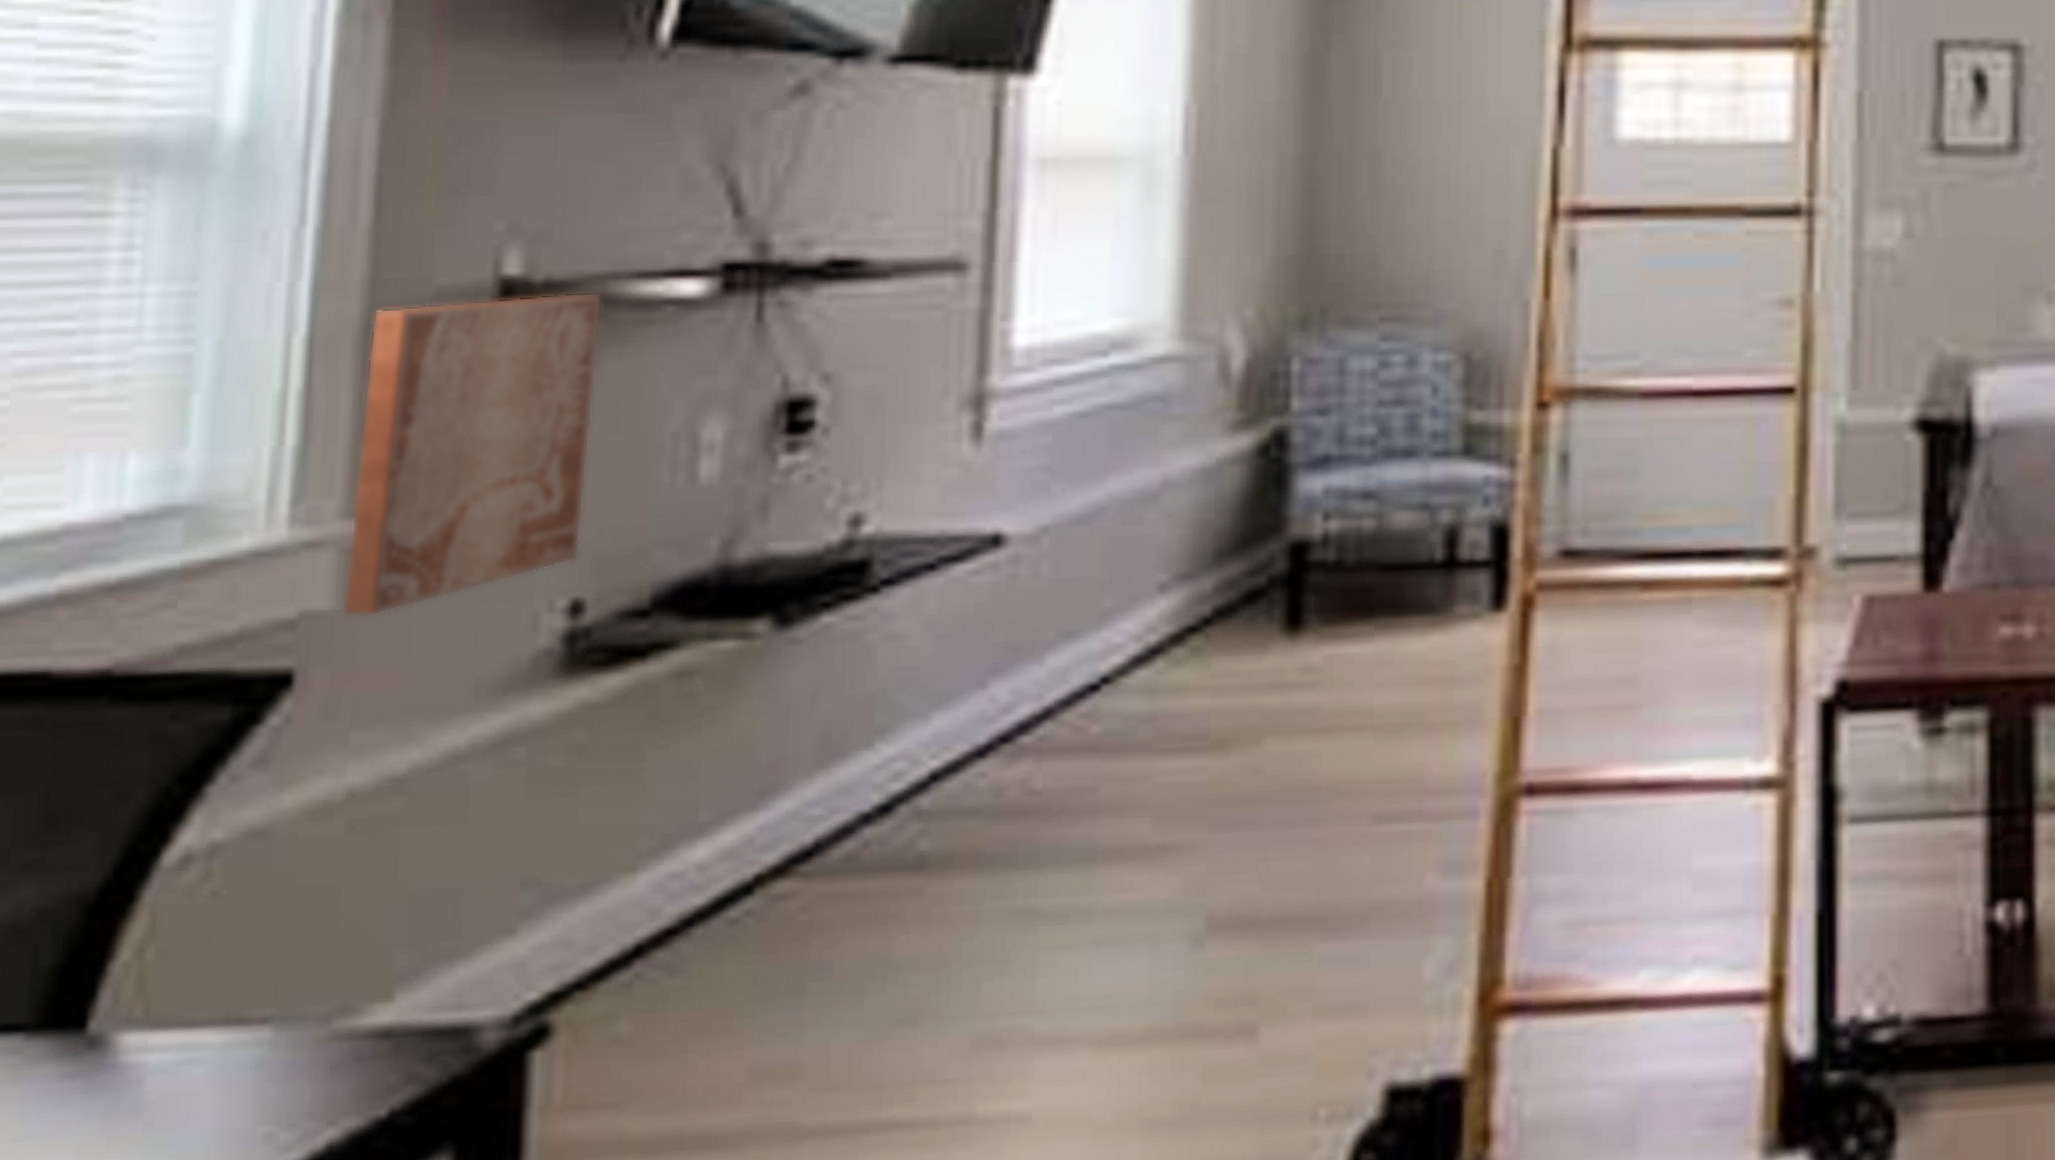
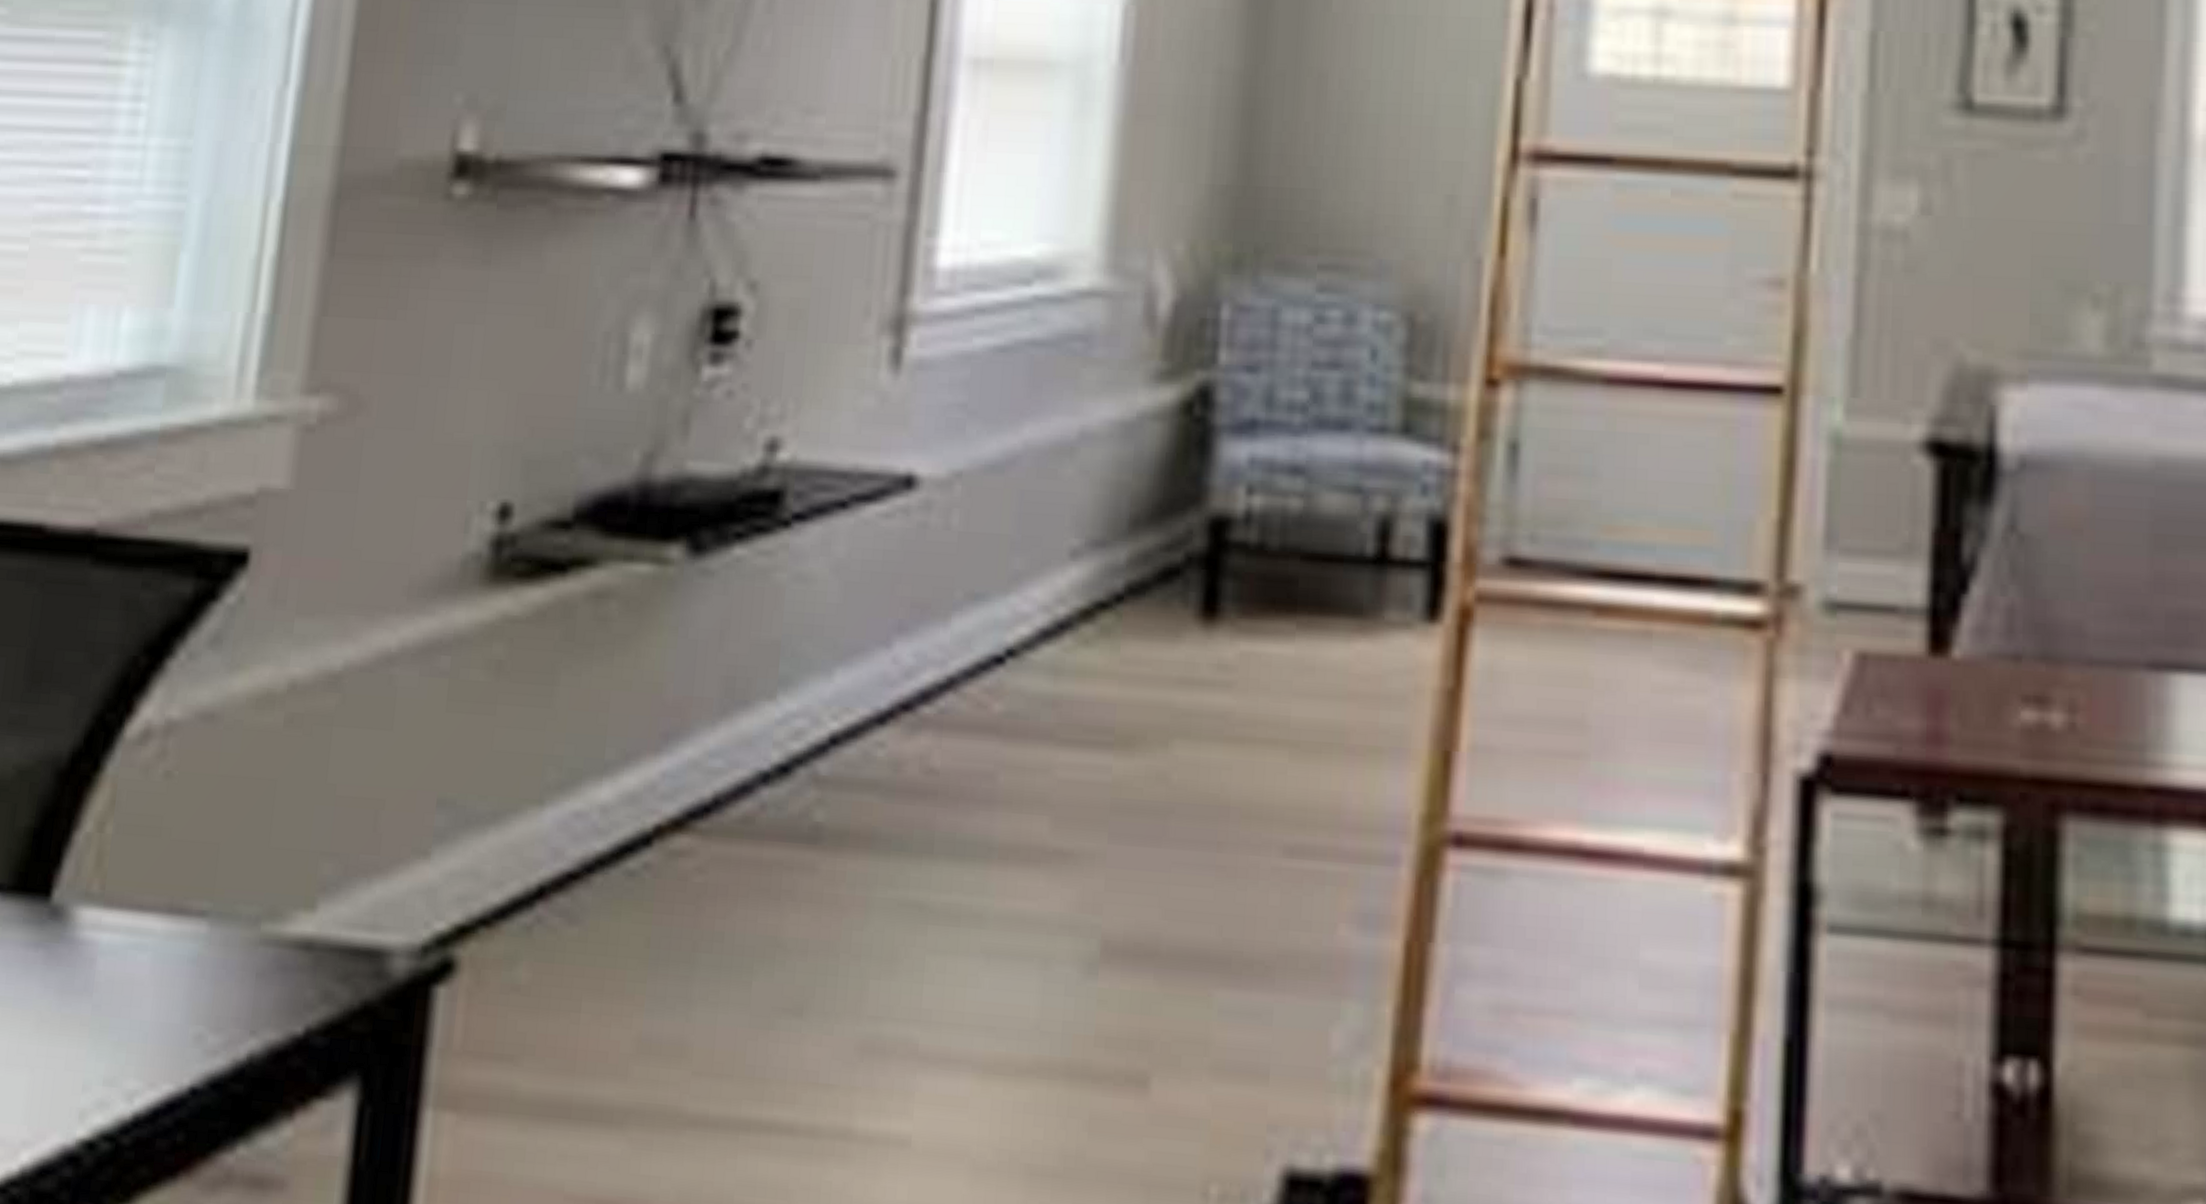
wall art: present [341,292,603,617] -> none [295,173,548,501]

